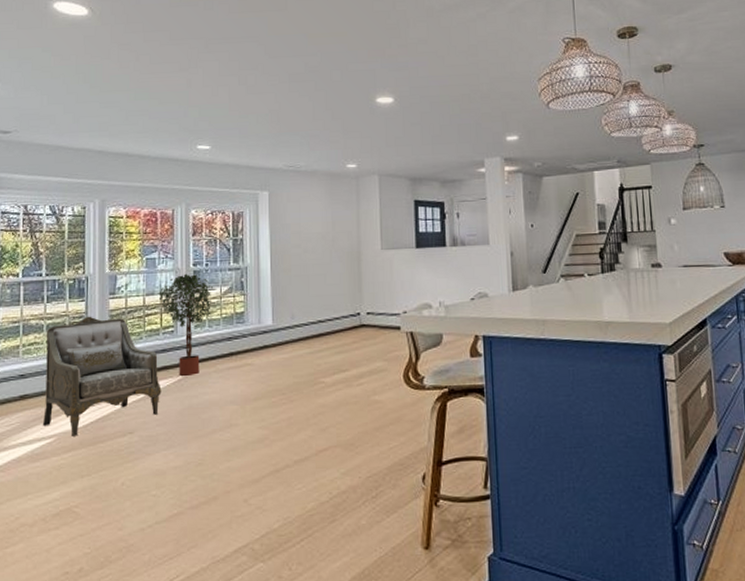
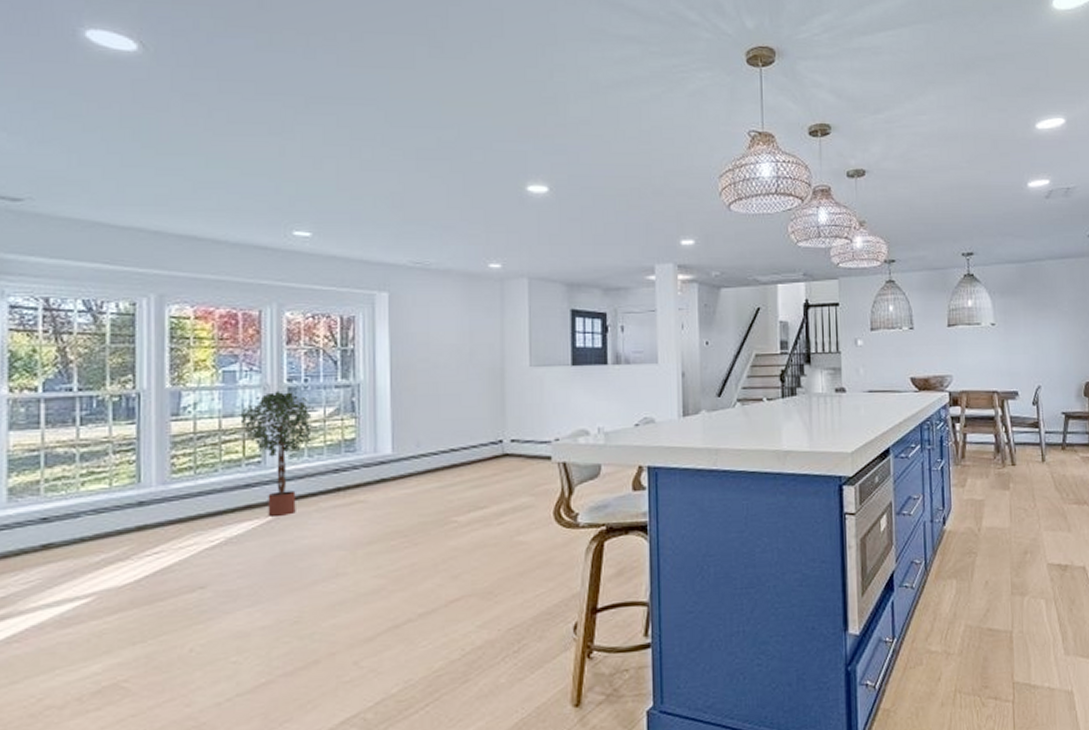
armchair: present [42,316,162,436] -> none [75,442,244,594]

